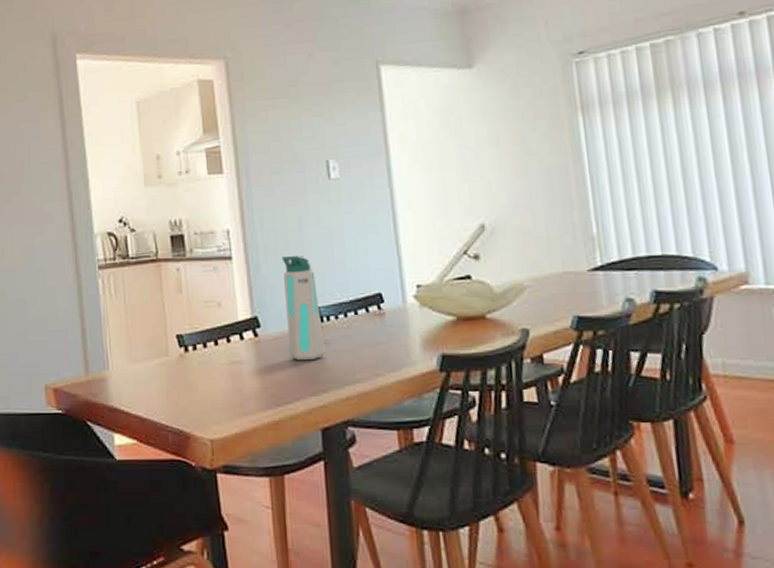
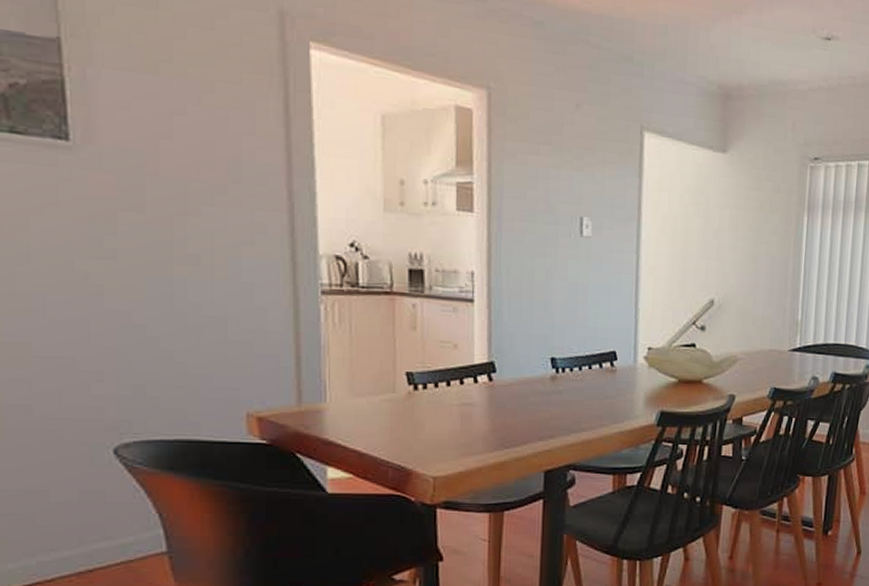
water bottle: present [281,256,325,361] -> none [522,306,557,408]

